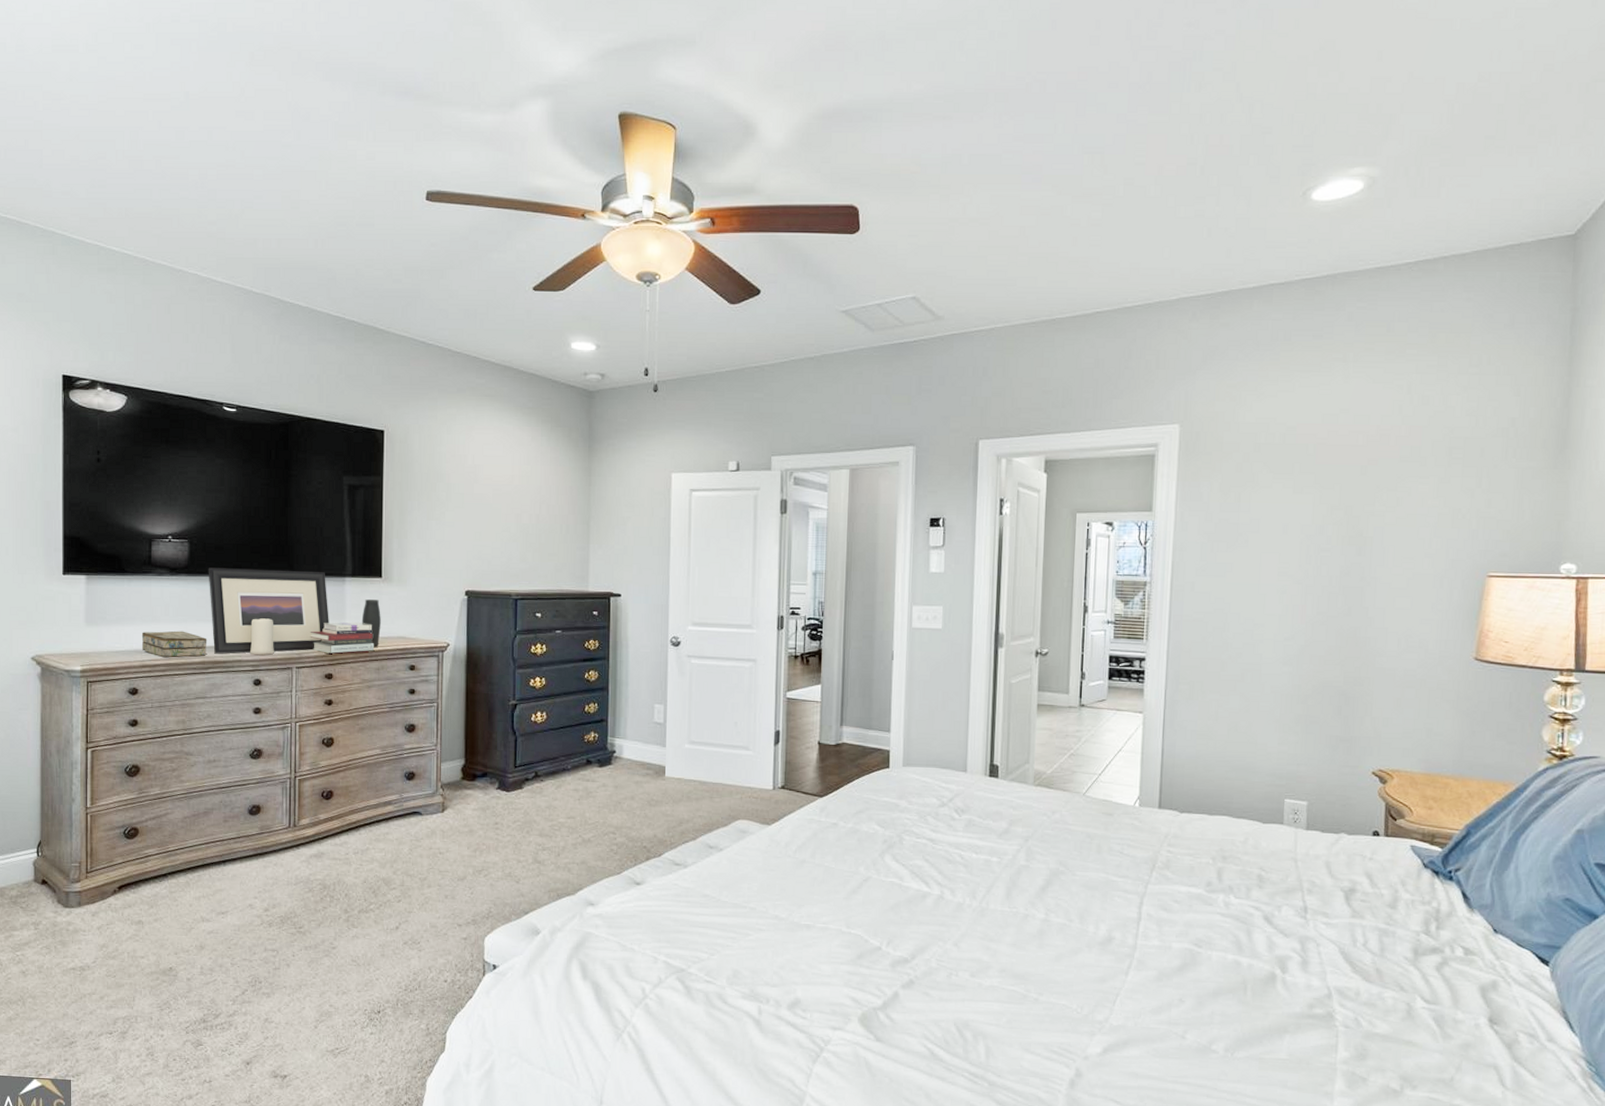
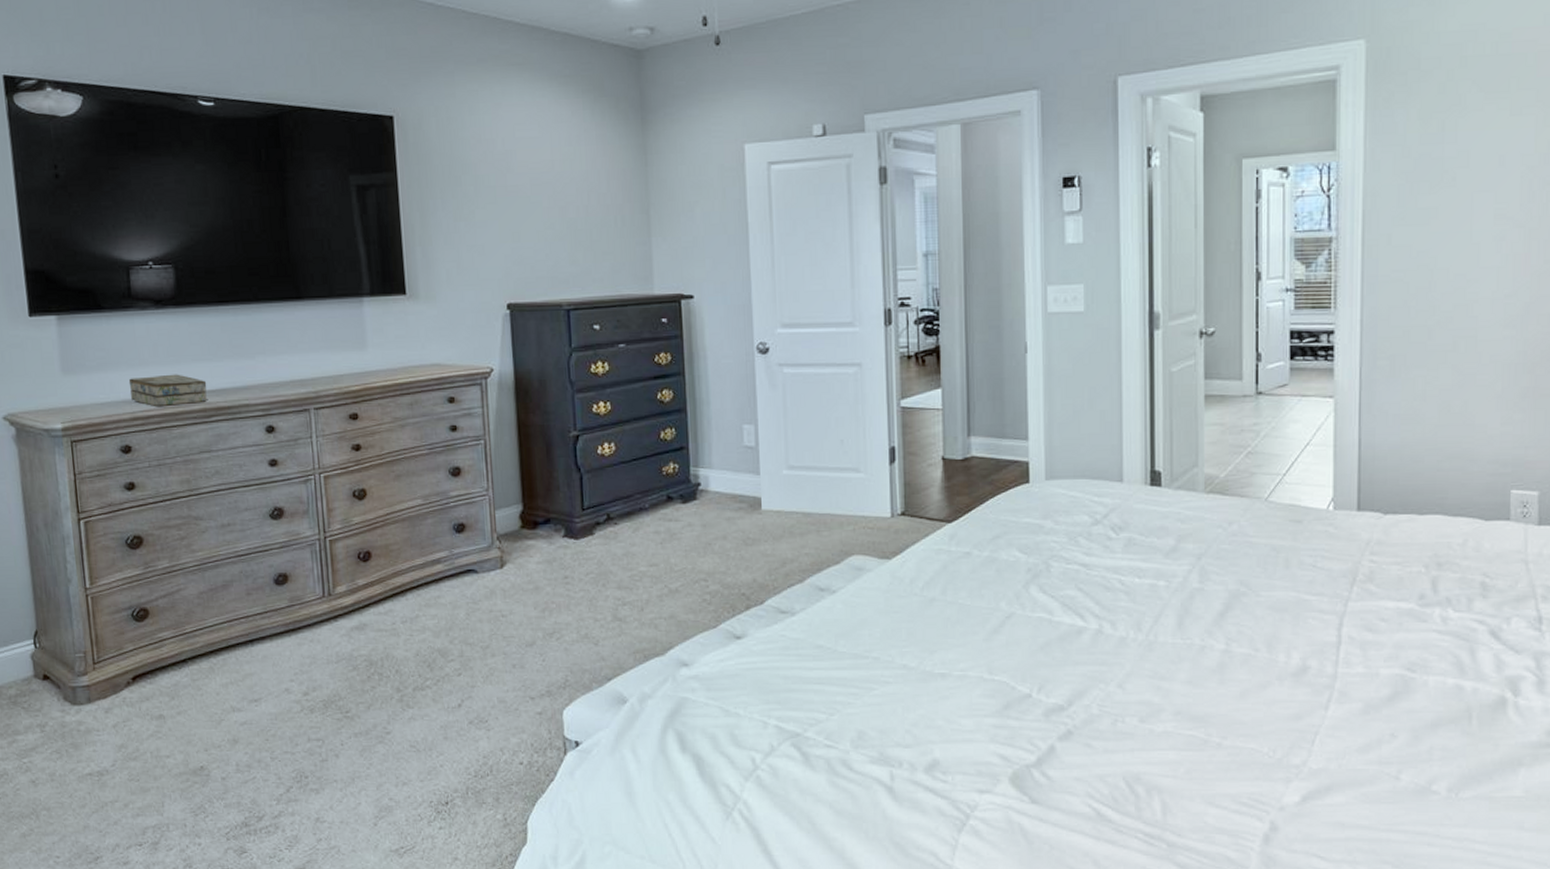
picture frame: present [208,567,329,654] -> none [199,293,348,399]
candle: present [249,618,274,656] -> none [255,352,287,398]
books: present [311,621,375,655] -> none [328,349,405,391]
vase: present [361,599,381,648] -> none [386,322,410,379]

